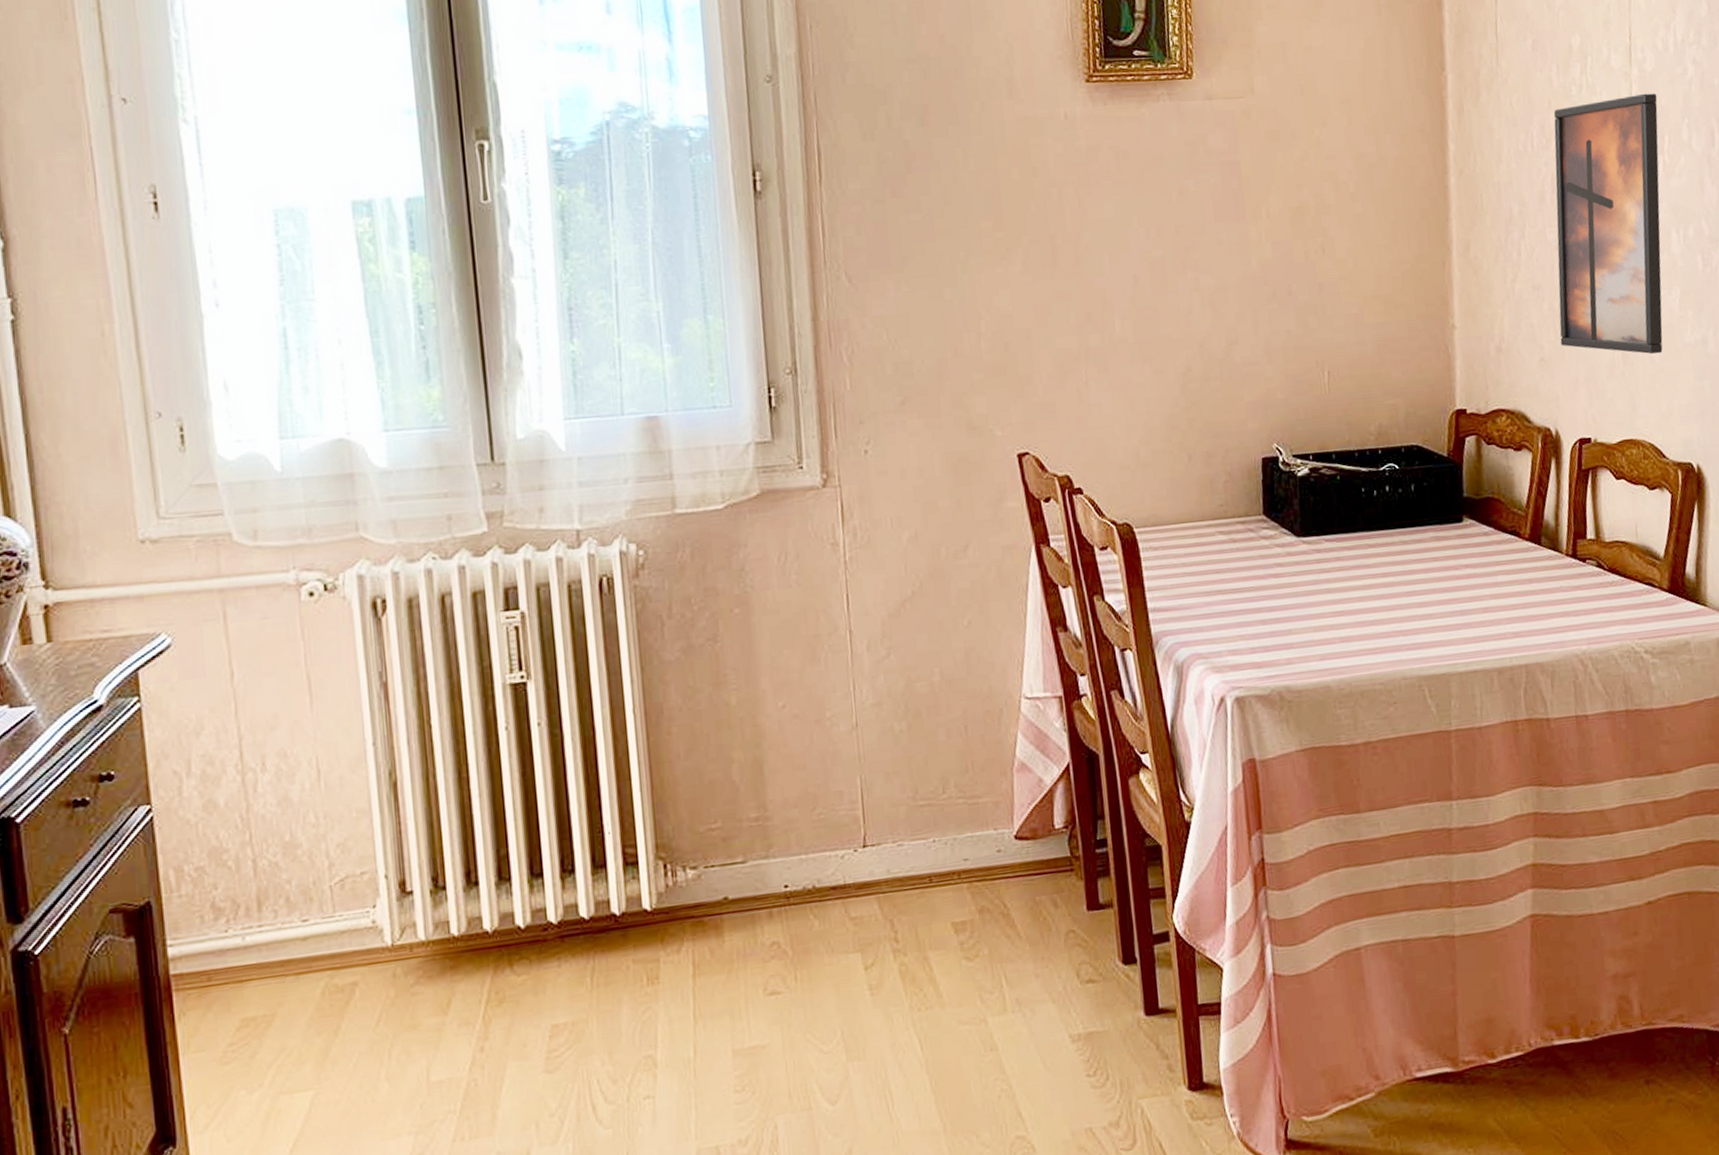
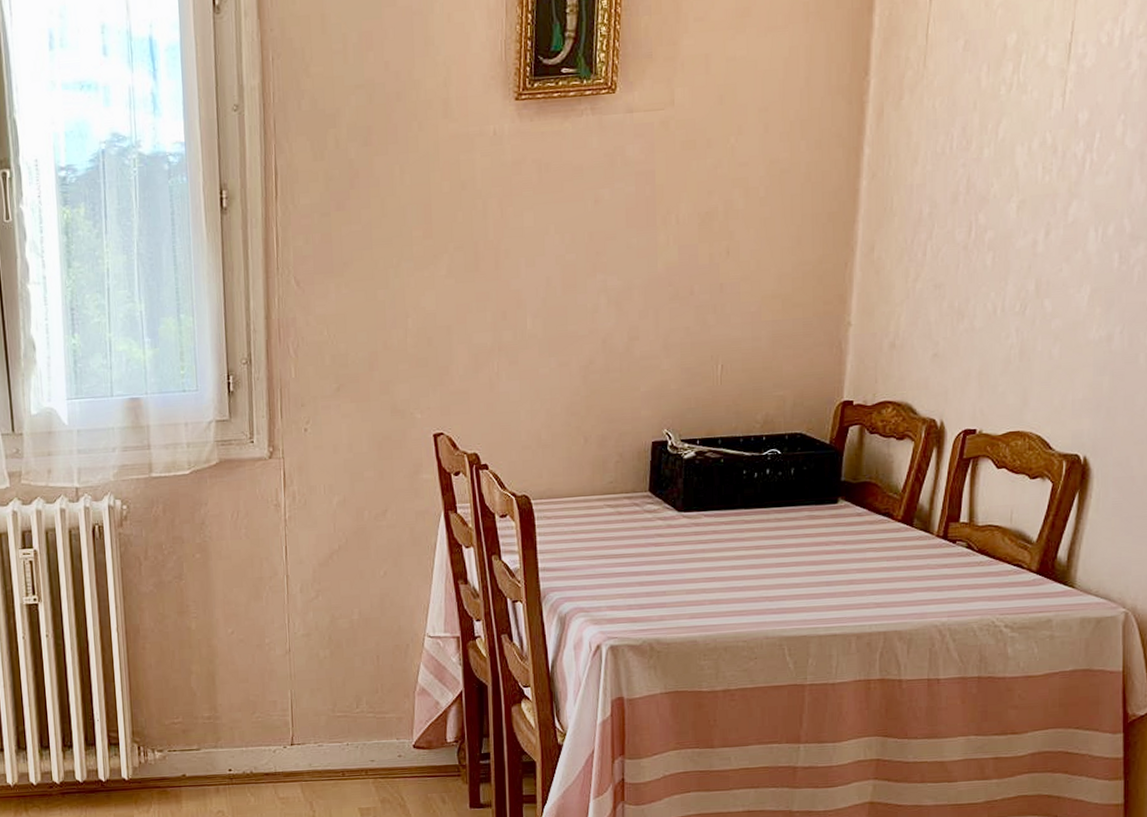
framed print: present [1553,93,1663,355] -> none [956,89,1093,351]

